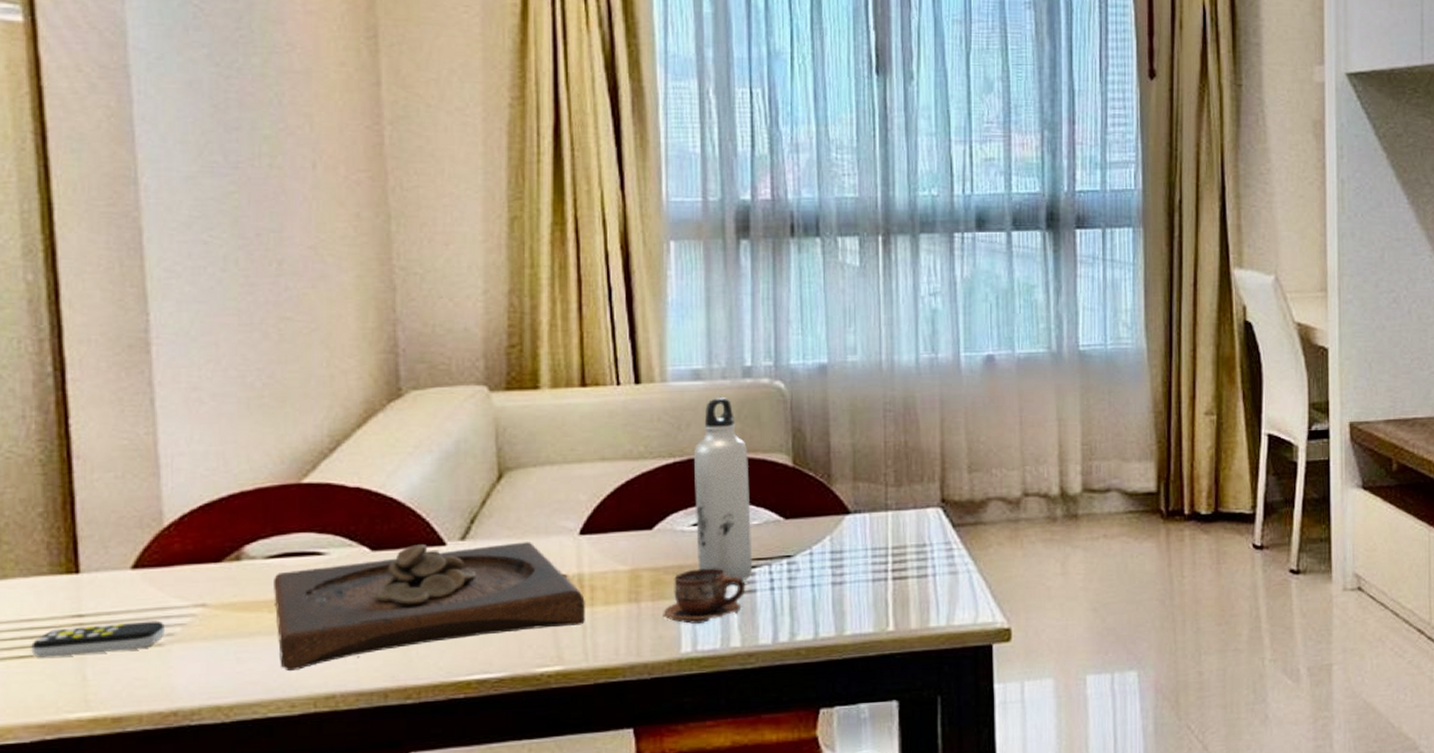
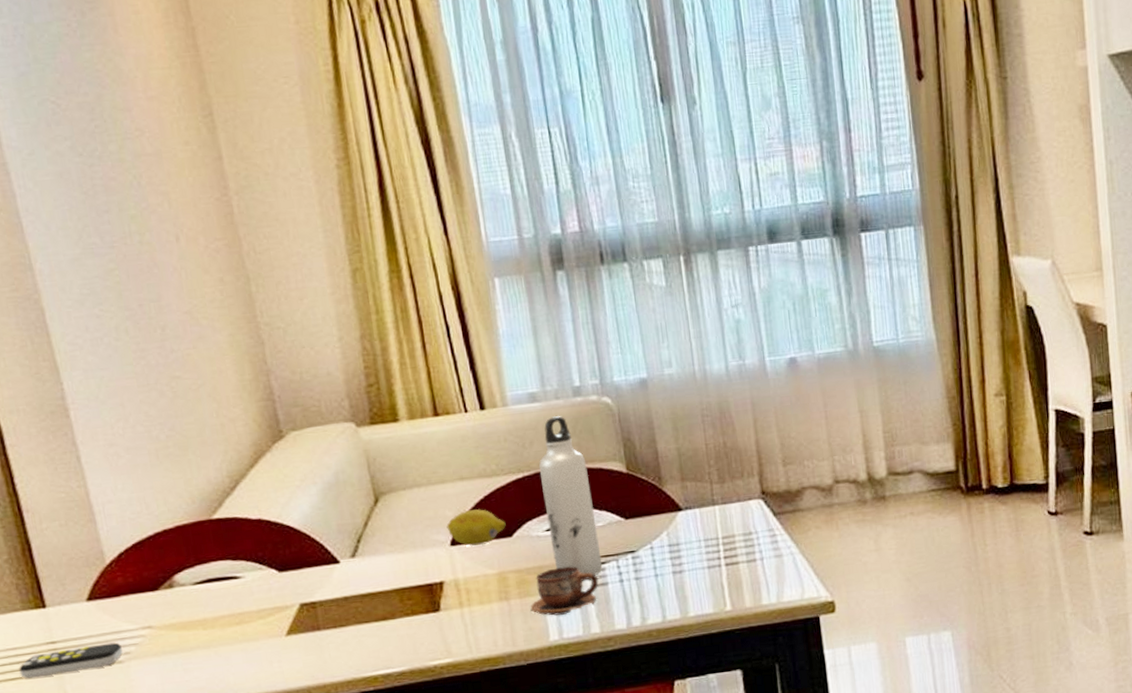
wooden tray: present [274,542,585,671] -> none [202,555,465,677]
fruit: none [578,495,647,537] -> present [446,509,506,546]

